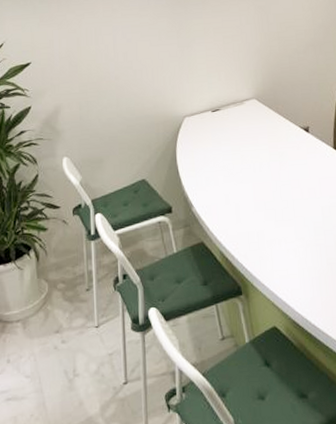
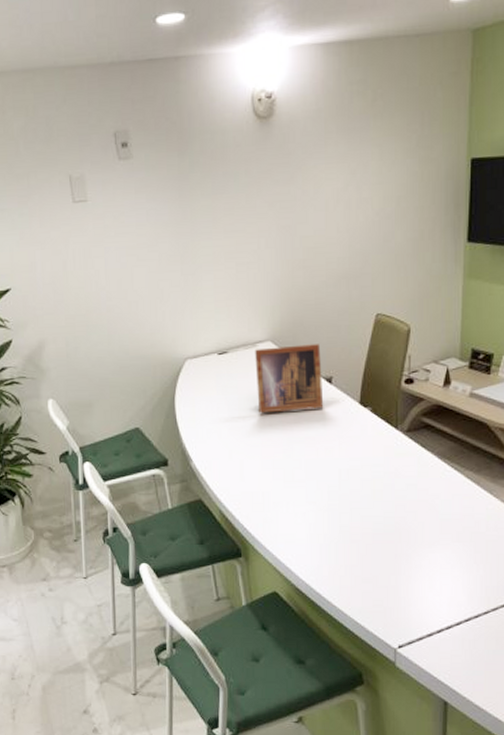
picture frame: none [243,100,304,161] -> present [255,344,324,413]

